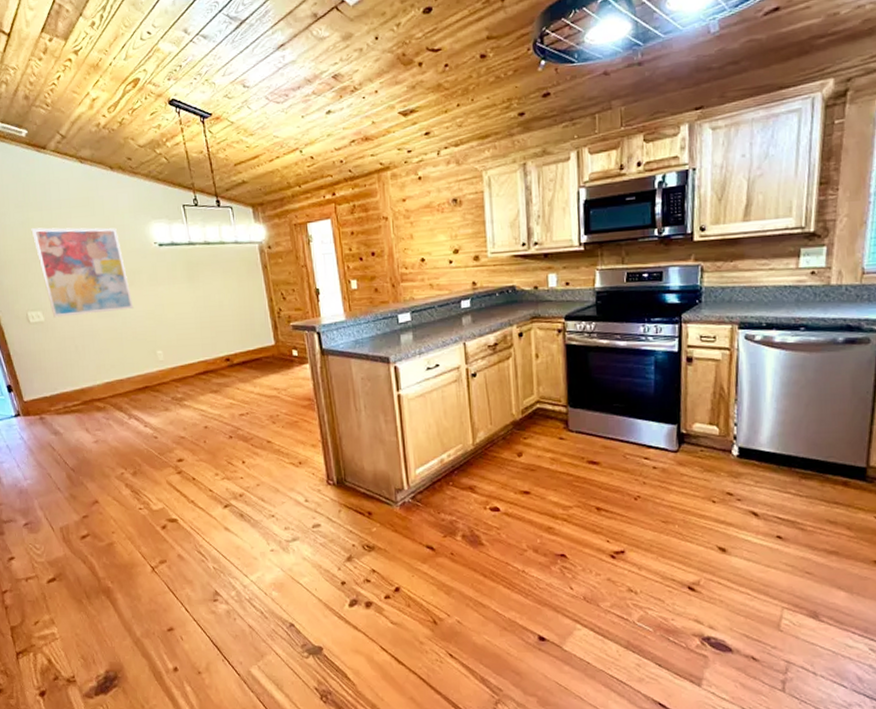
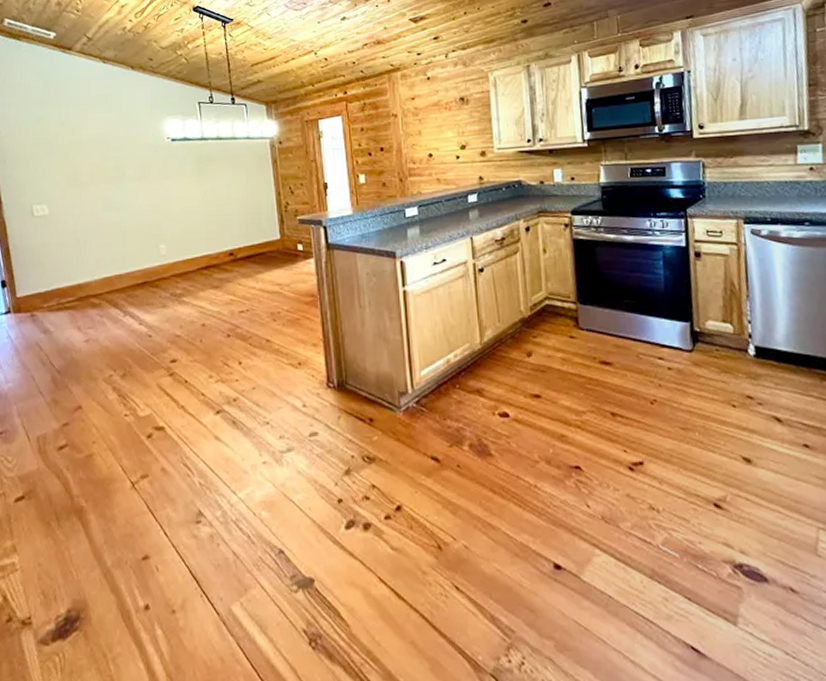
wall art: present [31,227,134,318] -> none [47,123,141,211]

